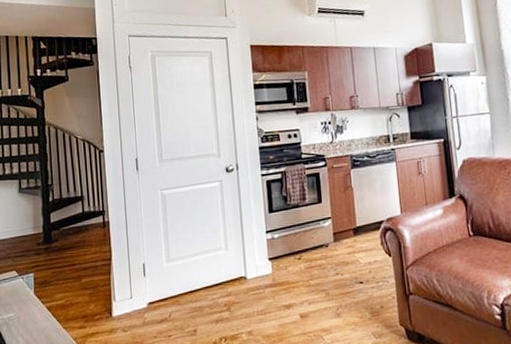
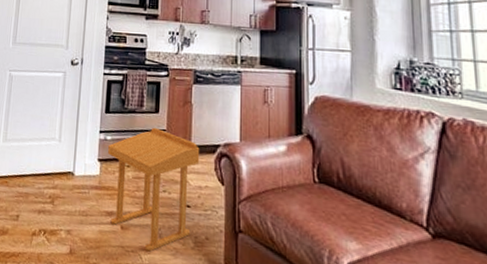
side table: none [276,217,367,332] -> present [107,127,200,252]

